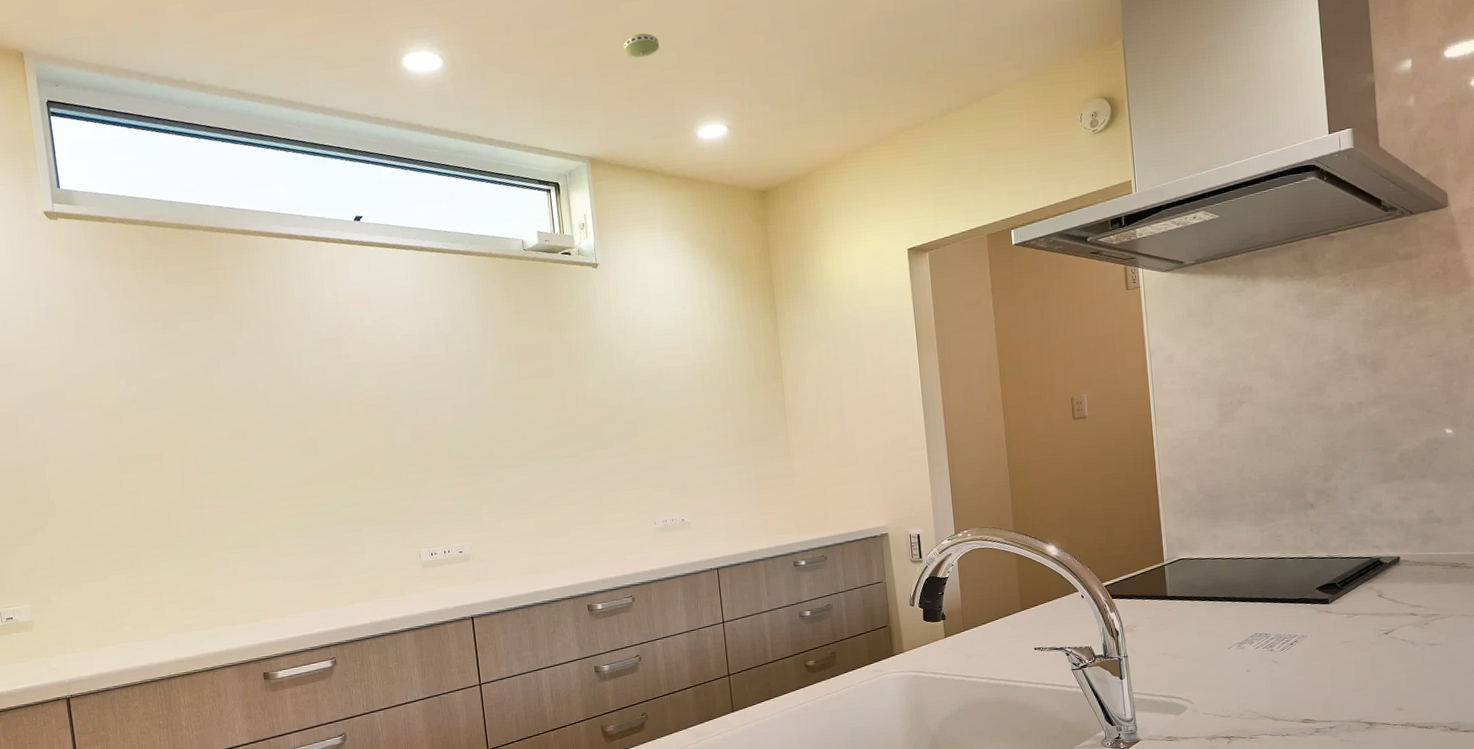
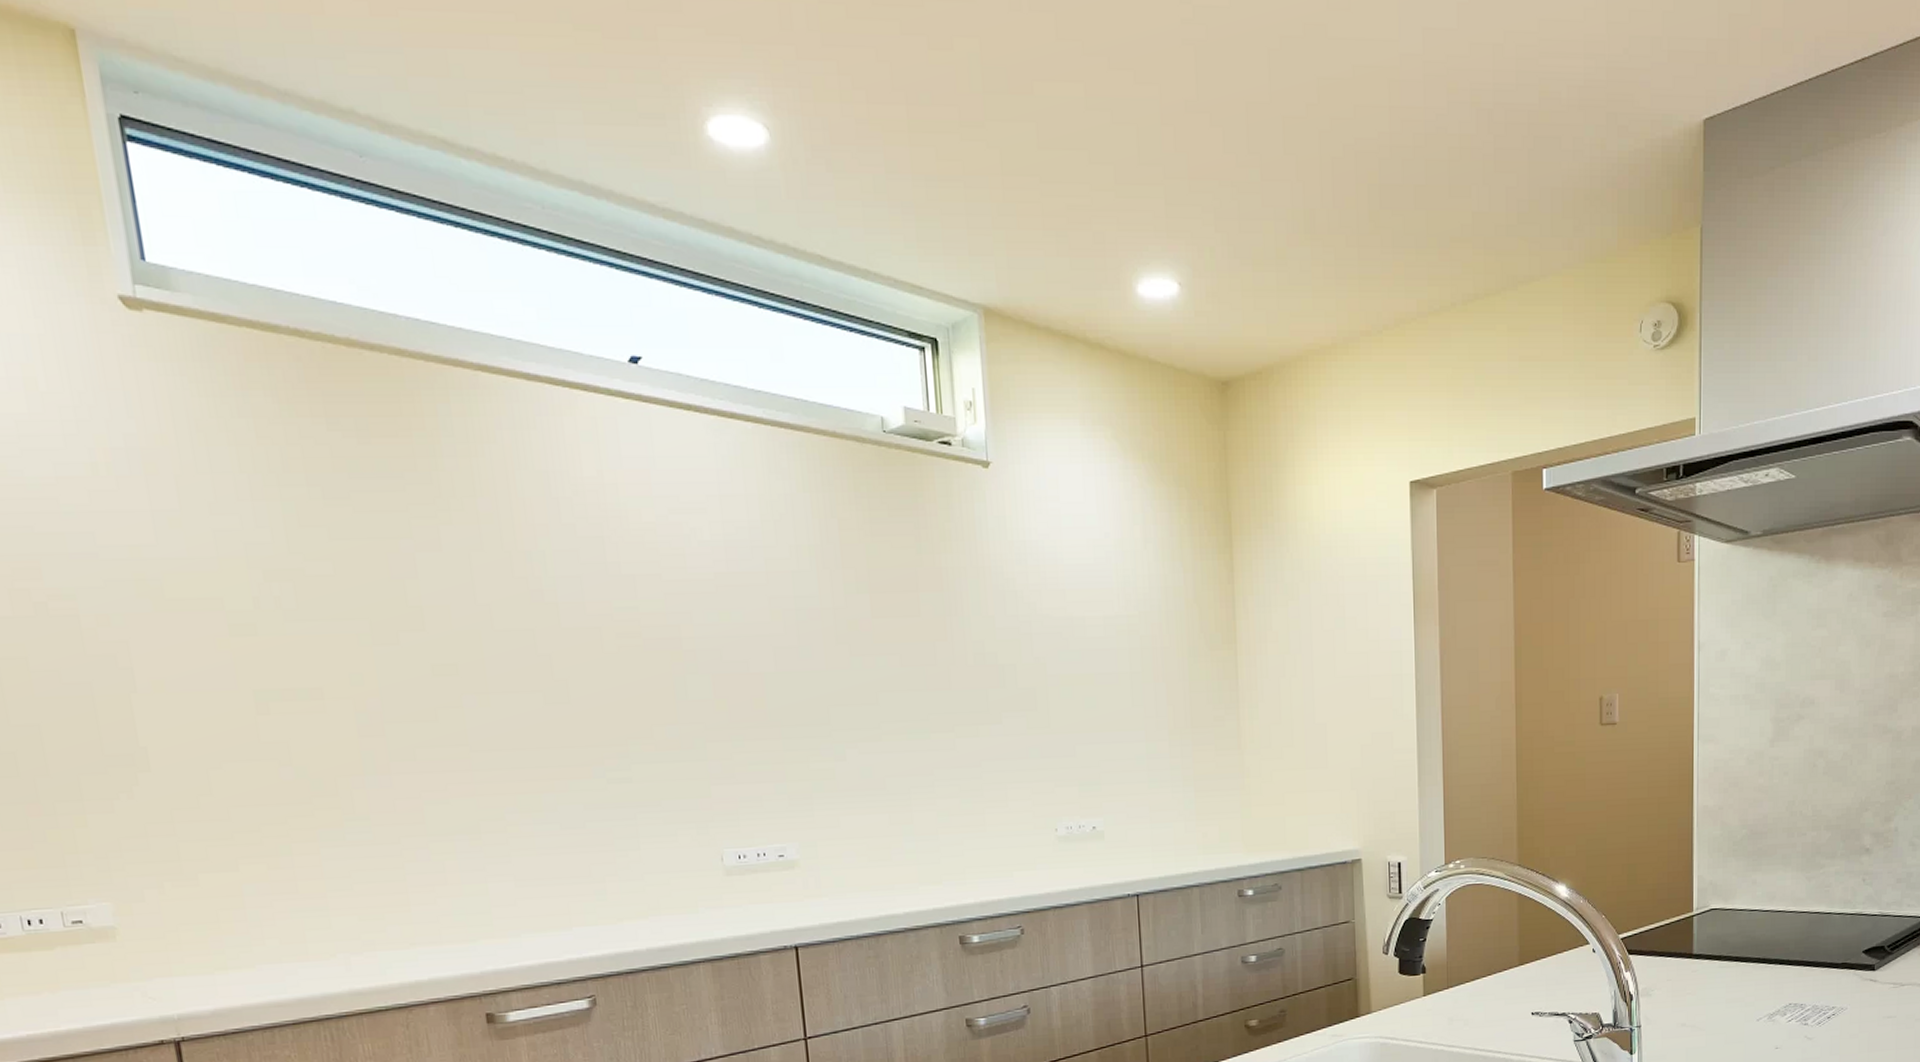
smoke detector: present [623,33,660,58] -> none [1037,132,1090,167]

